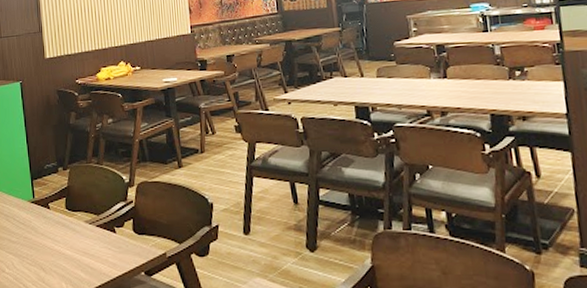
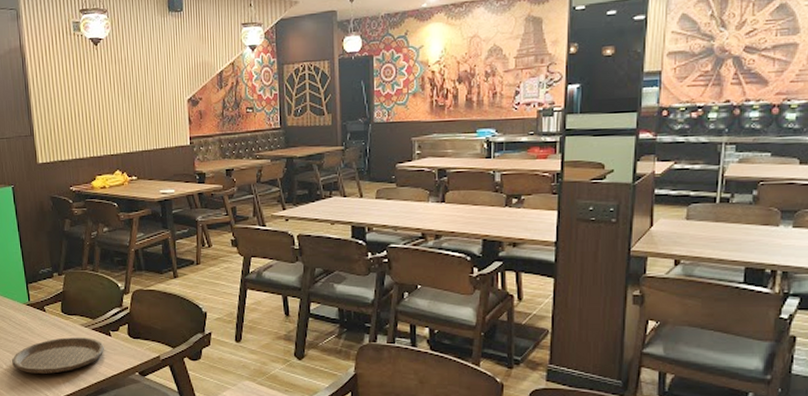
plate: none [15,235,109,277] -> present [12,337,104,374]

